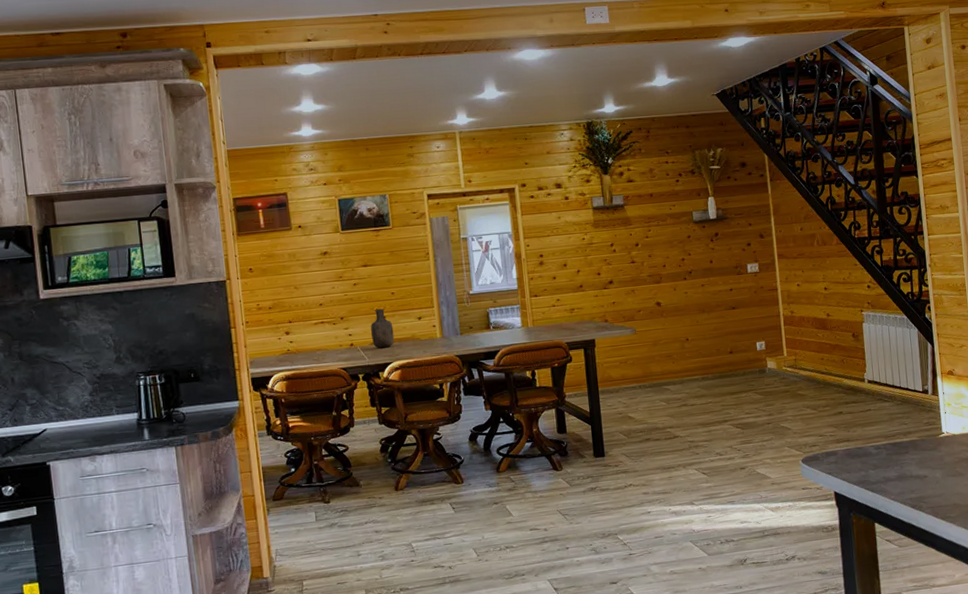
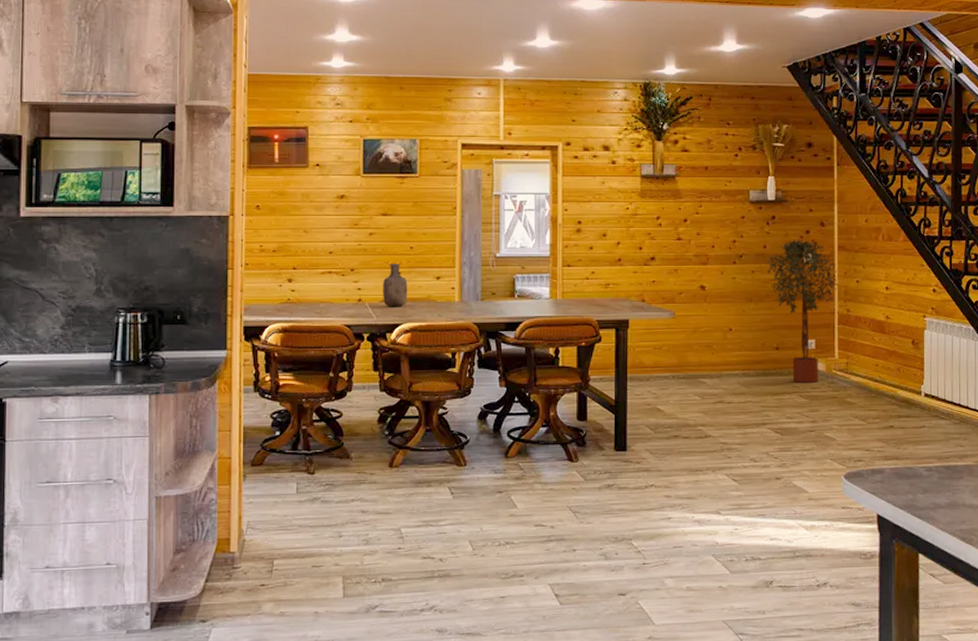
potted tree: none [713,251,782,382] -> present [765,239,839,383]

